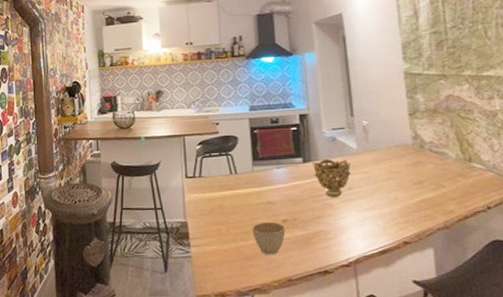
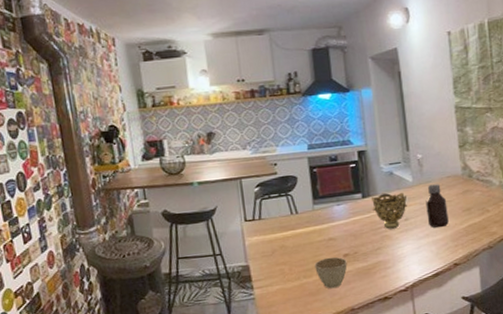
bottle: none [371,153,397,200] -> present [426,184,449,228]

